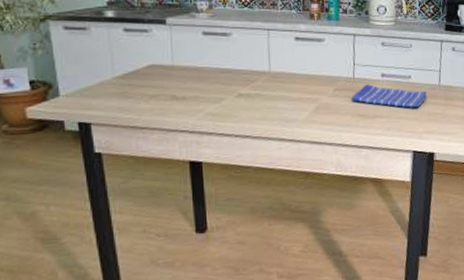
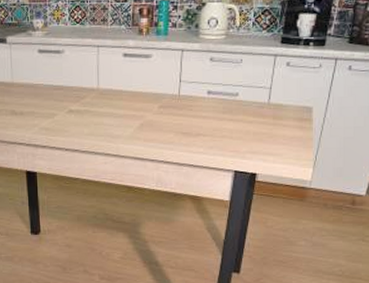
dish towel: present [351,84,427,108] -> none [175,102,254,127]

